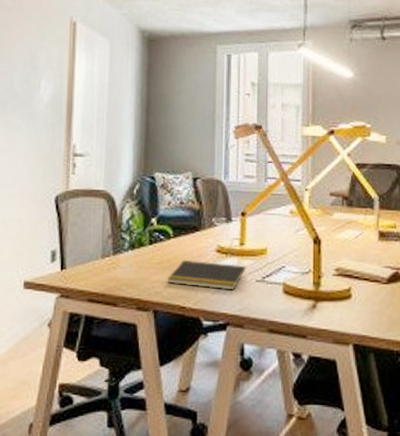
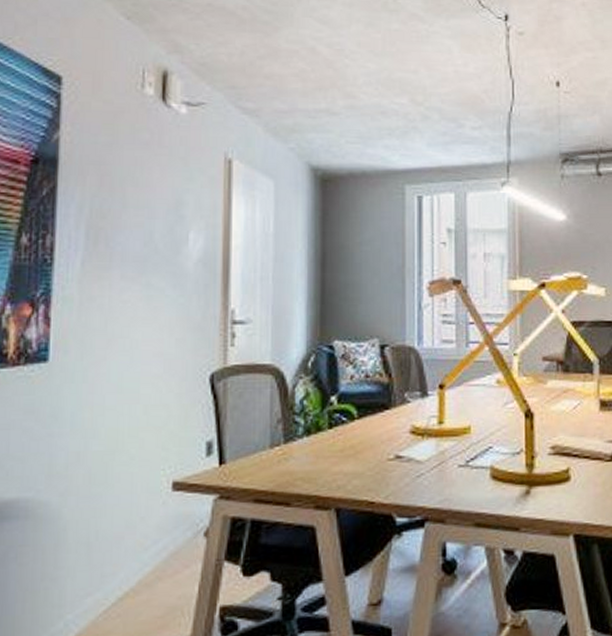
notepad: present [167,260,246,290] -> none [351,444,446,479]

